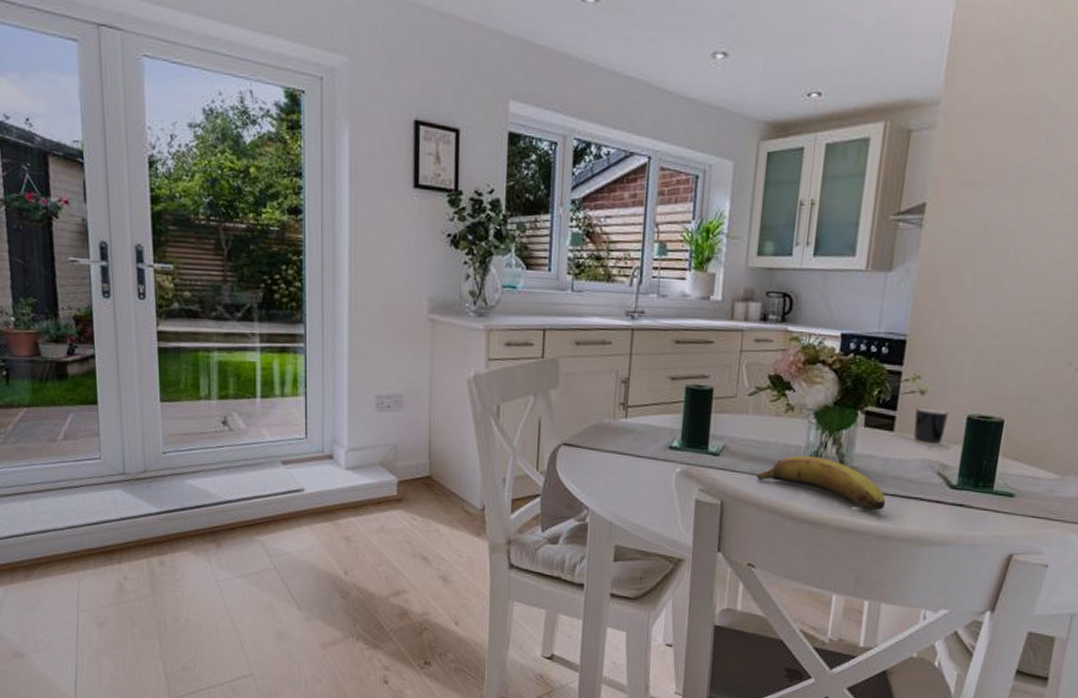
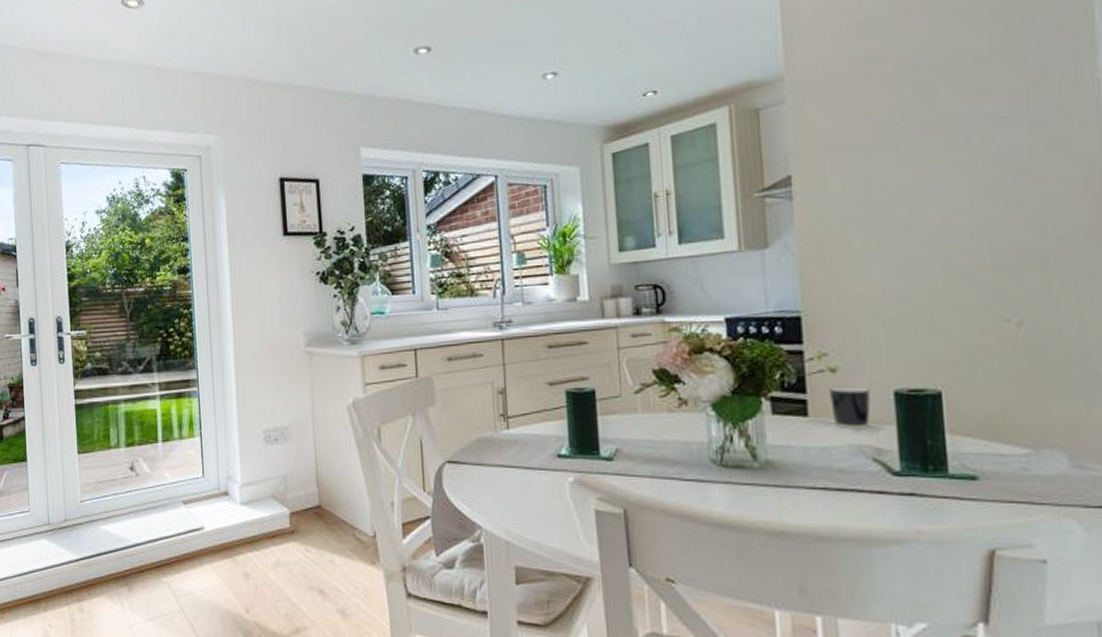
fruit: present [756,455,886,511] -> none [658,451,817,508]

